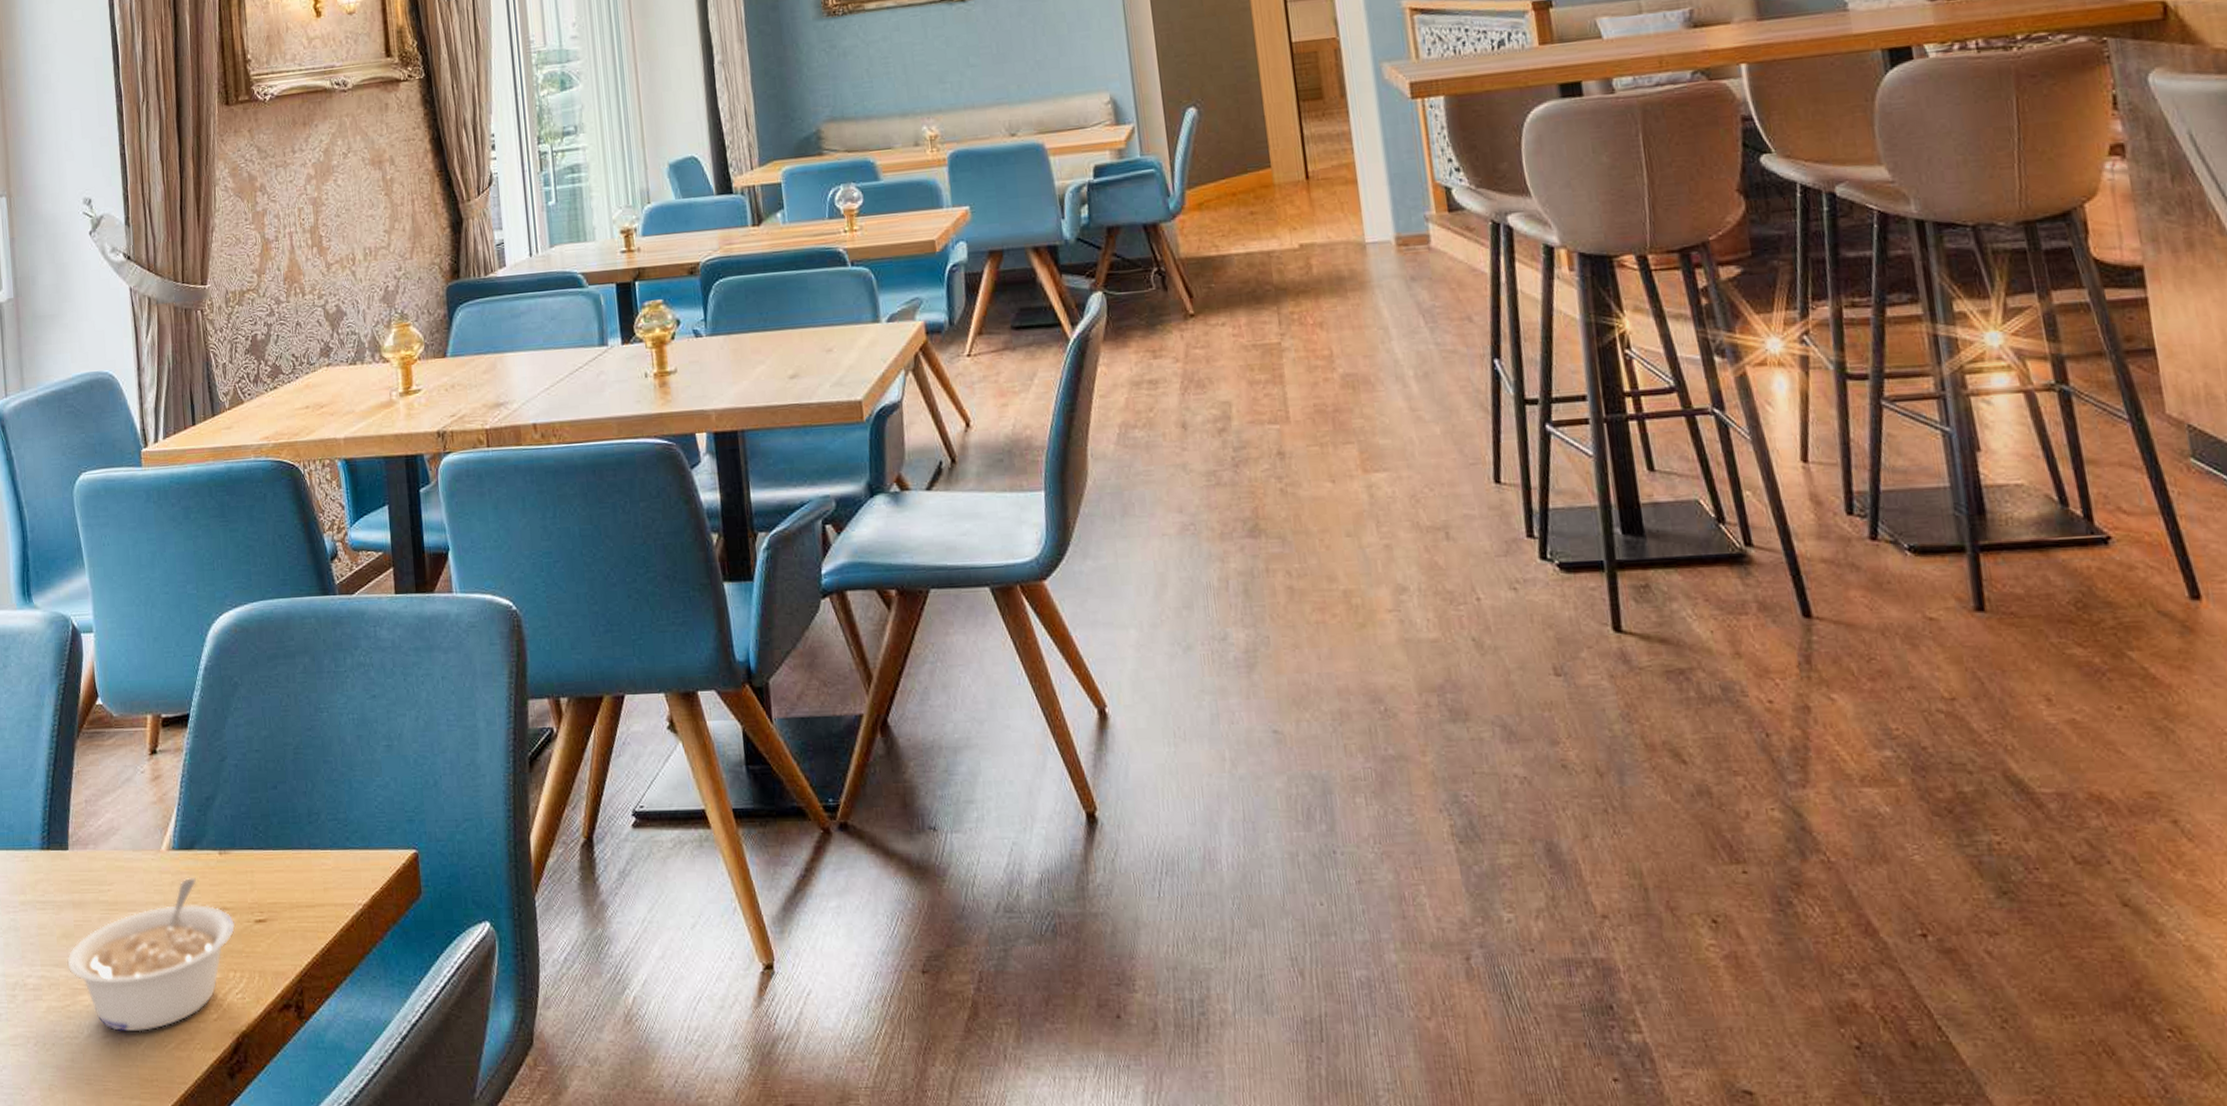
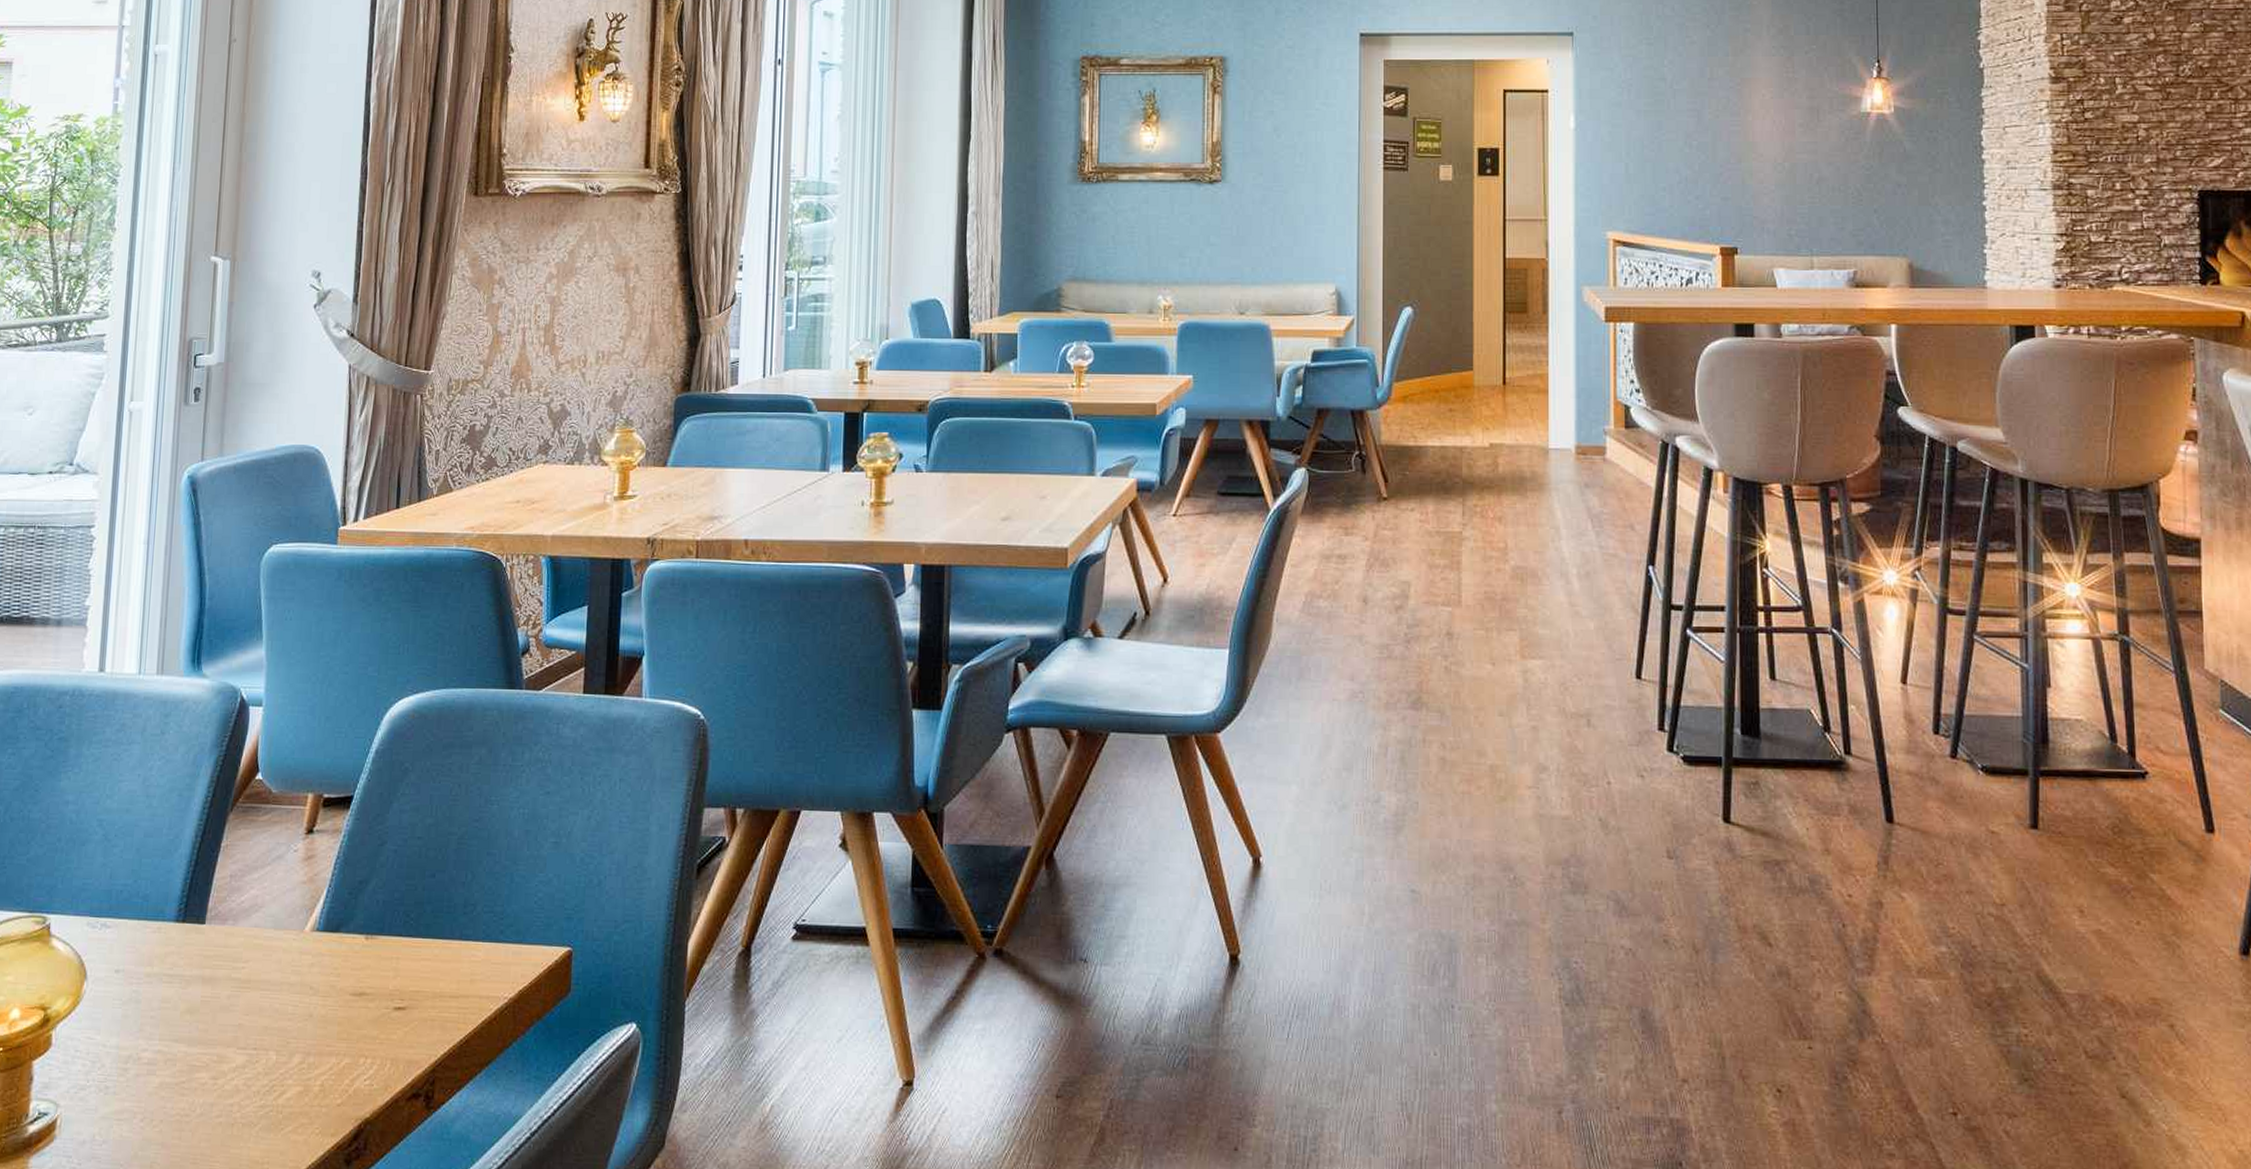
legume: present [67,878,236,1032] -> none [188,960,373,1114]

